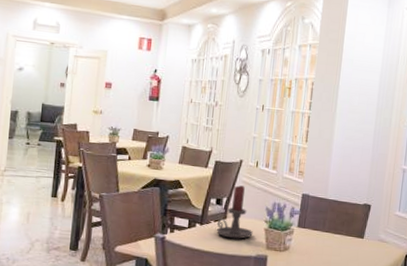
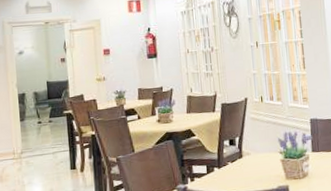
candle holder: present [216,185,253,239] -> none [234,122,270,176]

